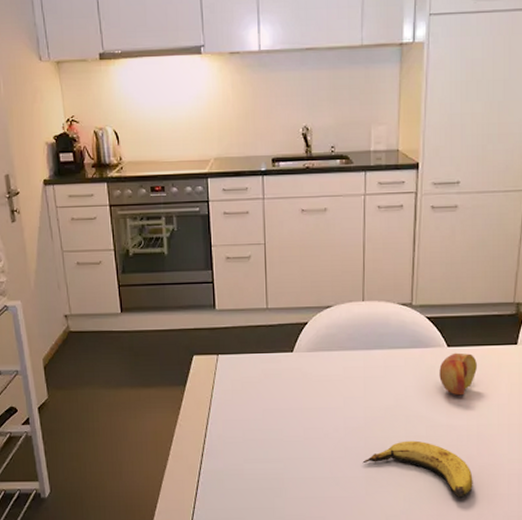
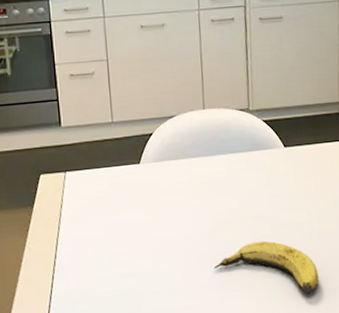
fruit: present [439,353,477,396] -> none [279,152,313,193]

